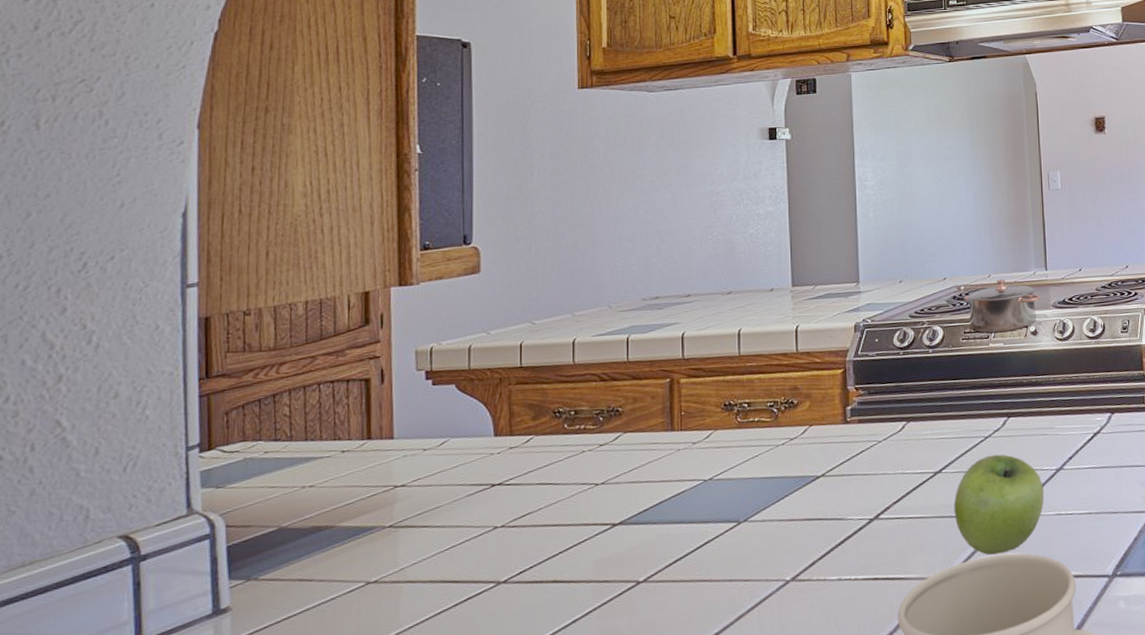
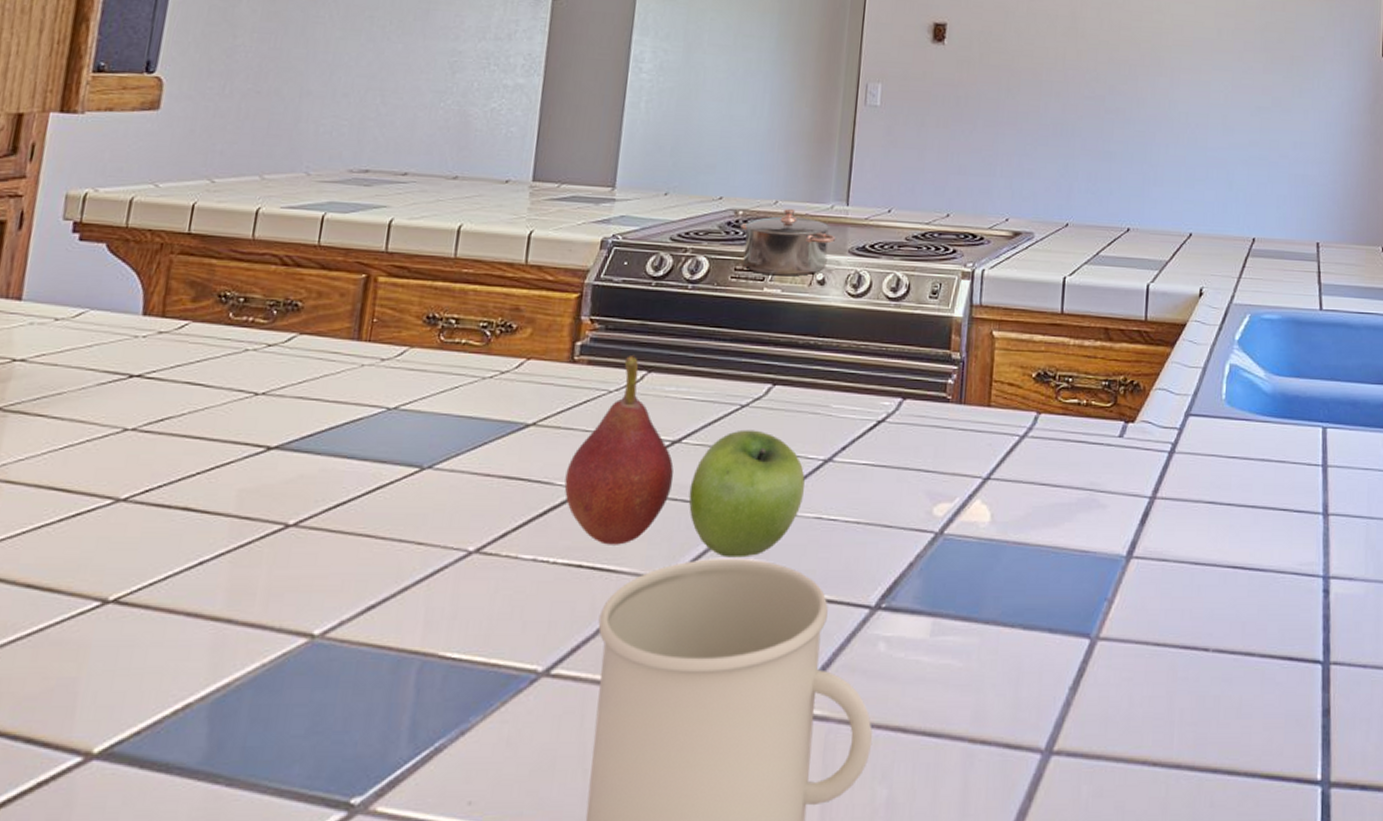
fruit: none [854,410,940,560] -> present [564,354,674,545]

